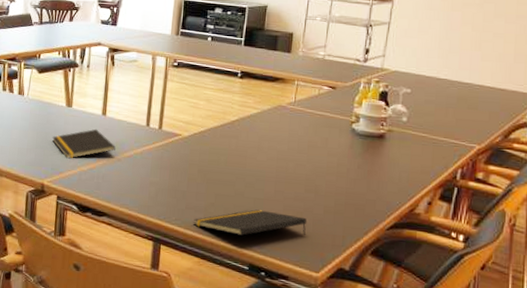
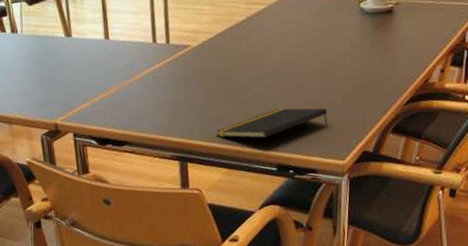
notepad: present [52,128,116,159] -> none [57,55,125,92]

